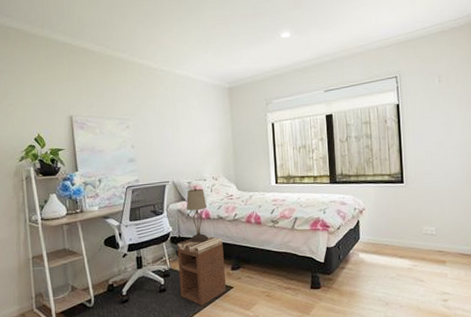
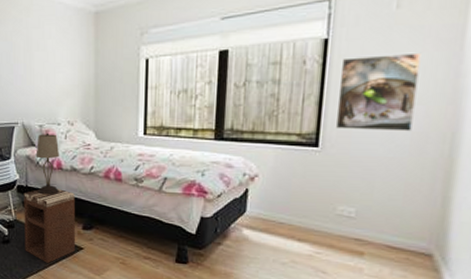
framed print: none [410,112,461,169] -> present [335,52,422,132]

